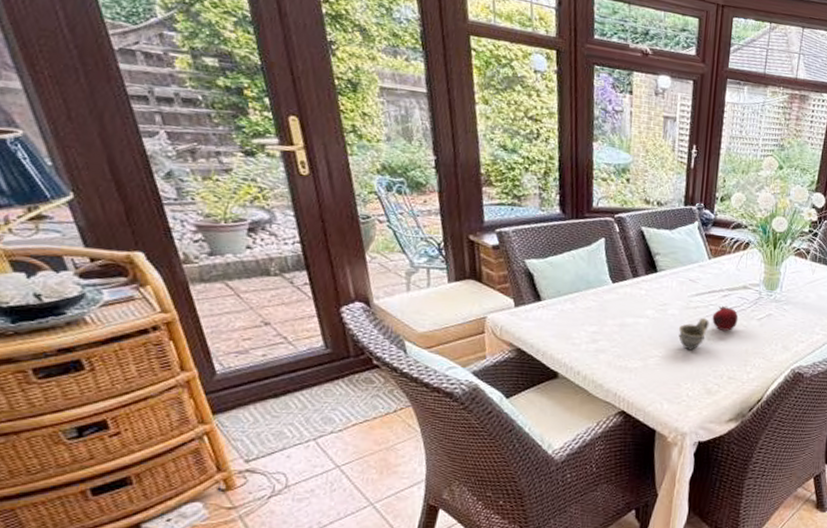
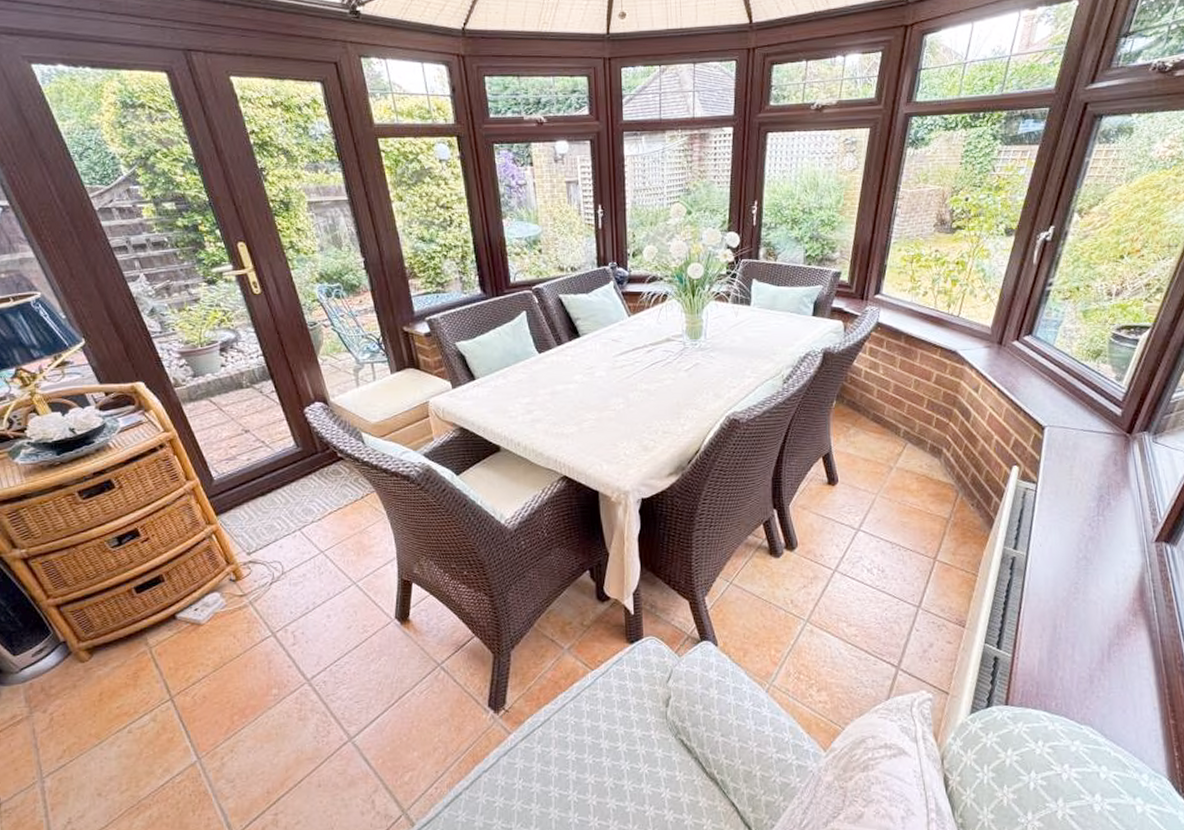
cup: present [678,317,709,351] -> none [607,375,637,410]
fruit: present [712,305,739,331] -> none [639,361,666,386]

